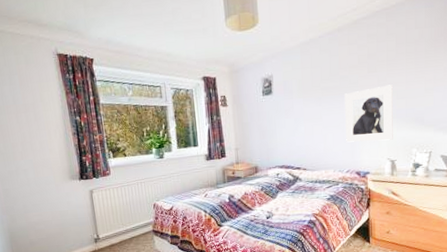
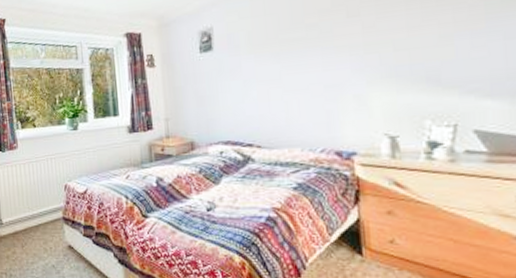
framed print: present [345,84,393,143] -> none [313,32,392,111]

